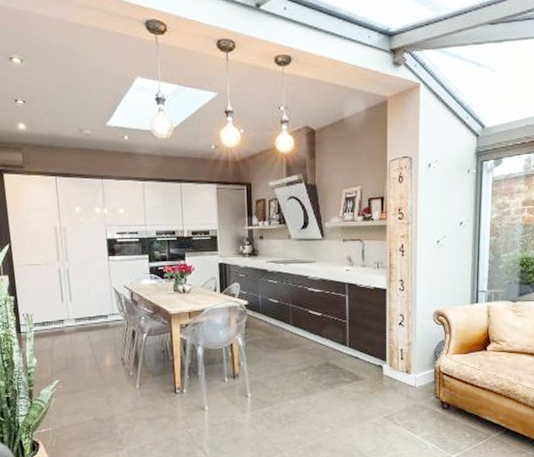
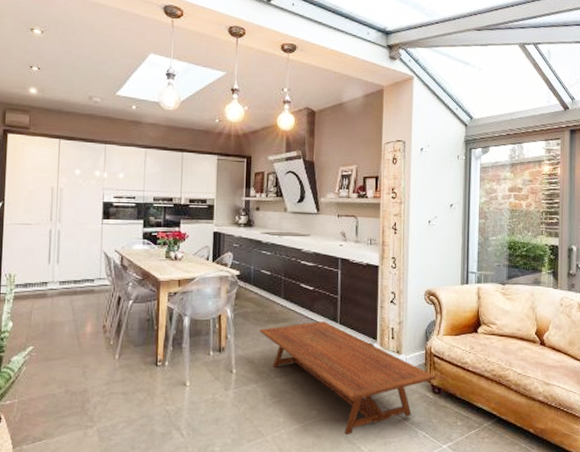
coffee table: none [271,346,445,450] -> present [259,321,436,436]

